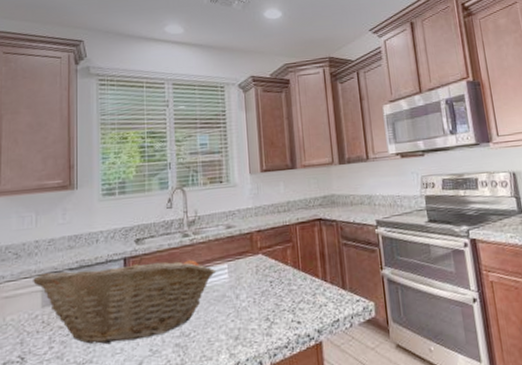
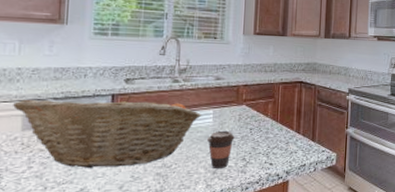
coffee cup: none [225,286,255,334] -> present [207,130,235,169]

